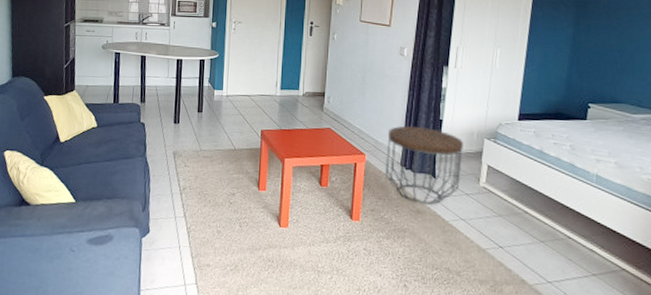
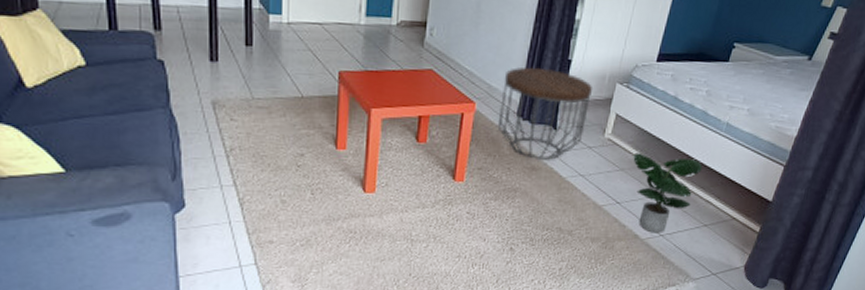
potted plant: none [509,200,579,280] -> present [633,153,702,233]

